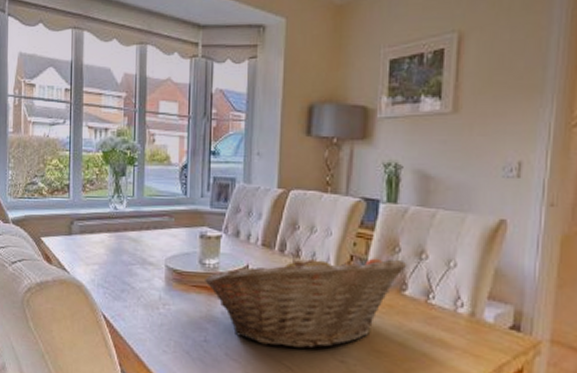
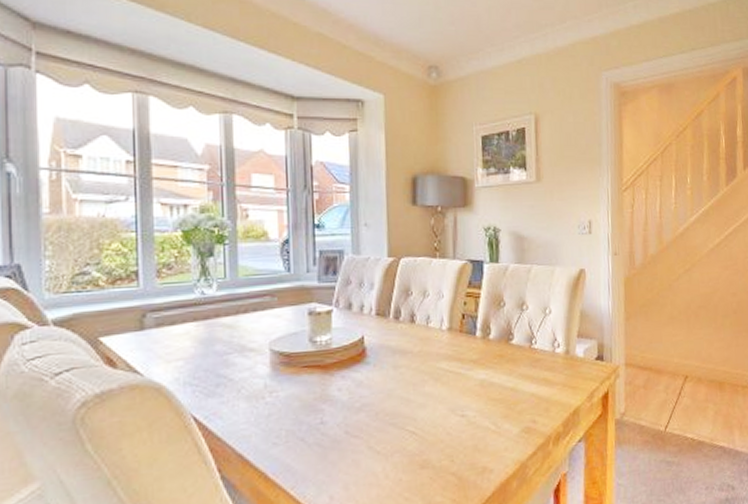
fruit basket: present [205,252,408,349] -> none [317,312,512,414]

